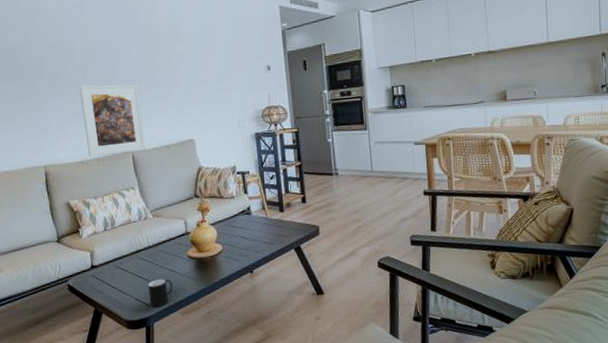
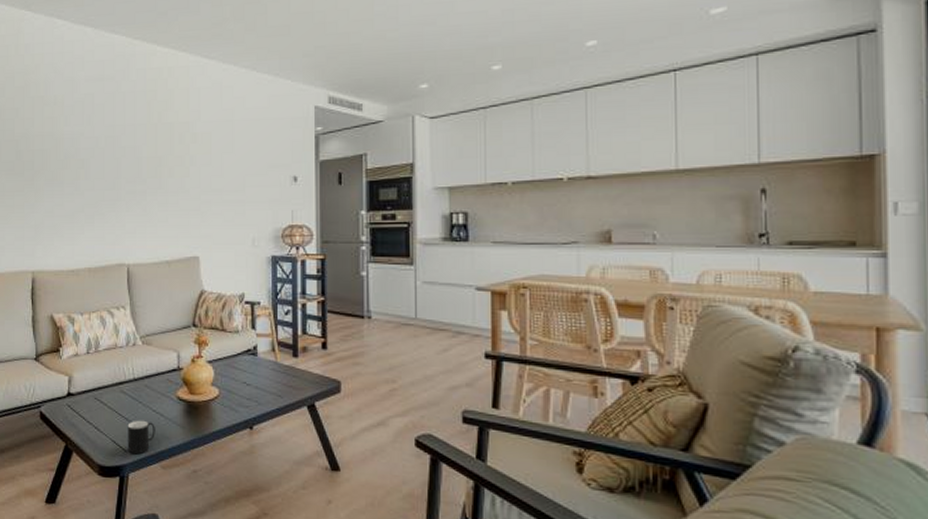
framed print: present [79,84,146,157] -> none [79,184,143,266]

